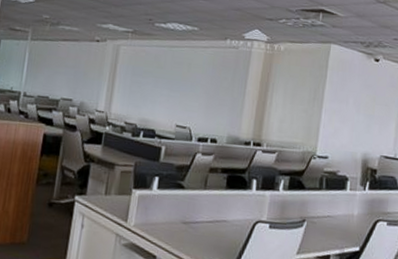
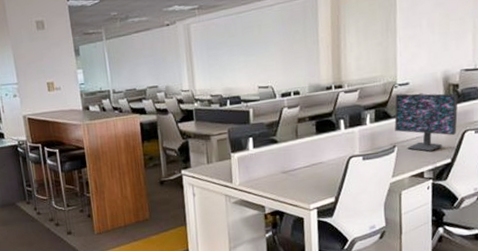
computer monitor: none [307,166,375,235] -> present [394,93,458,152]

